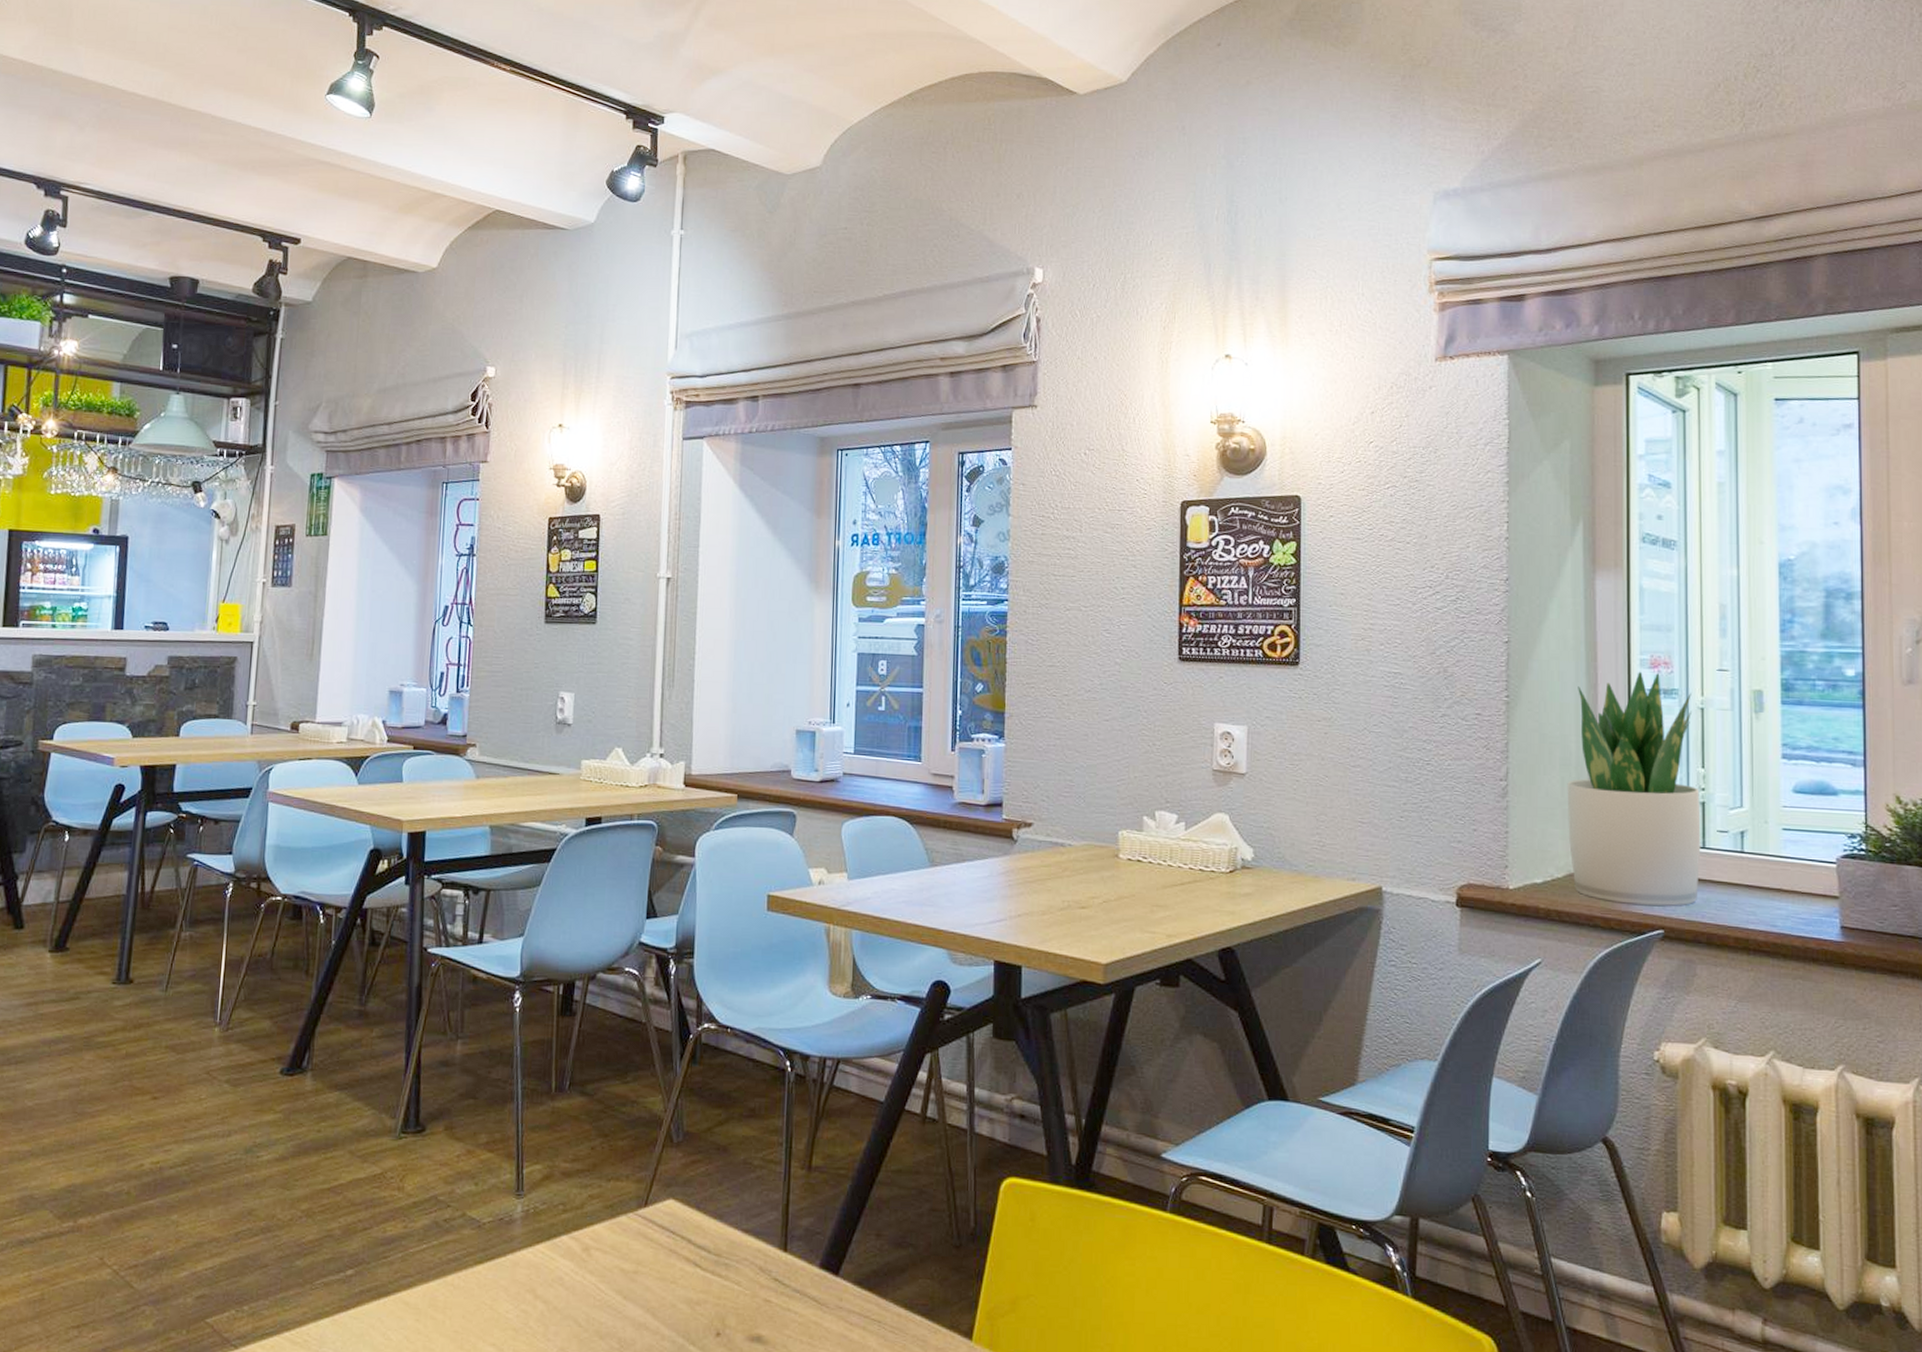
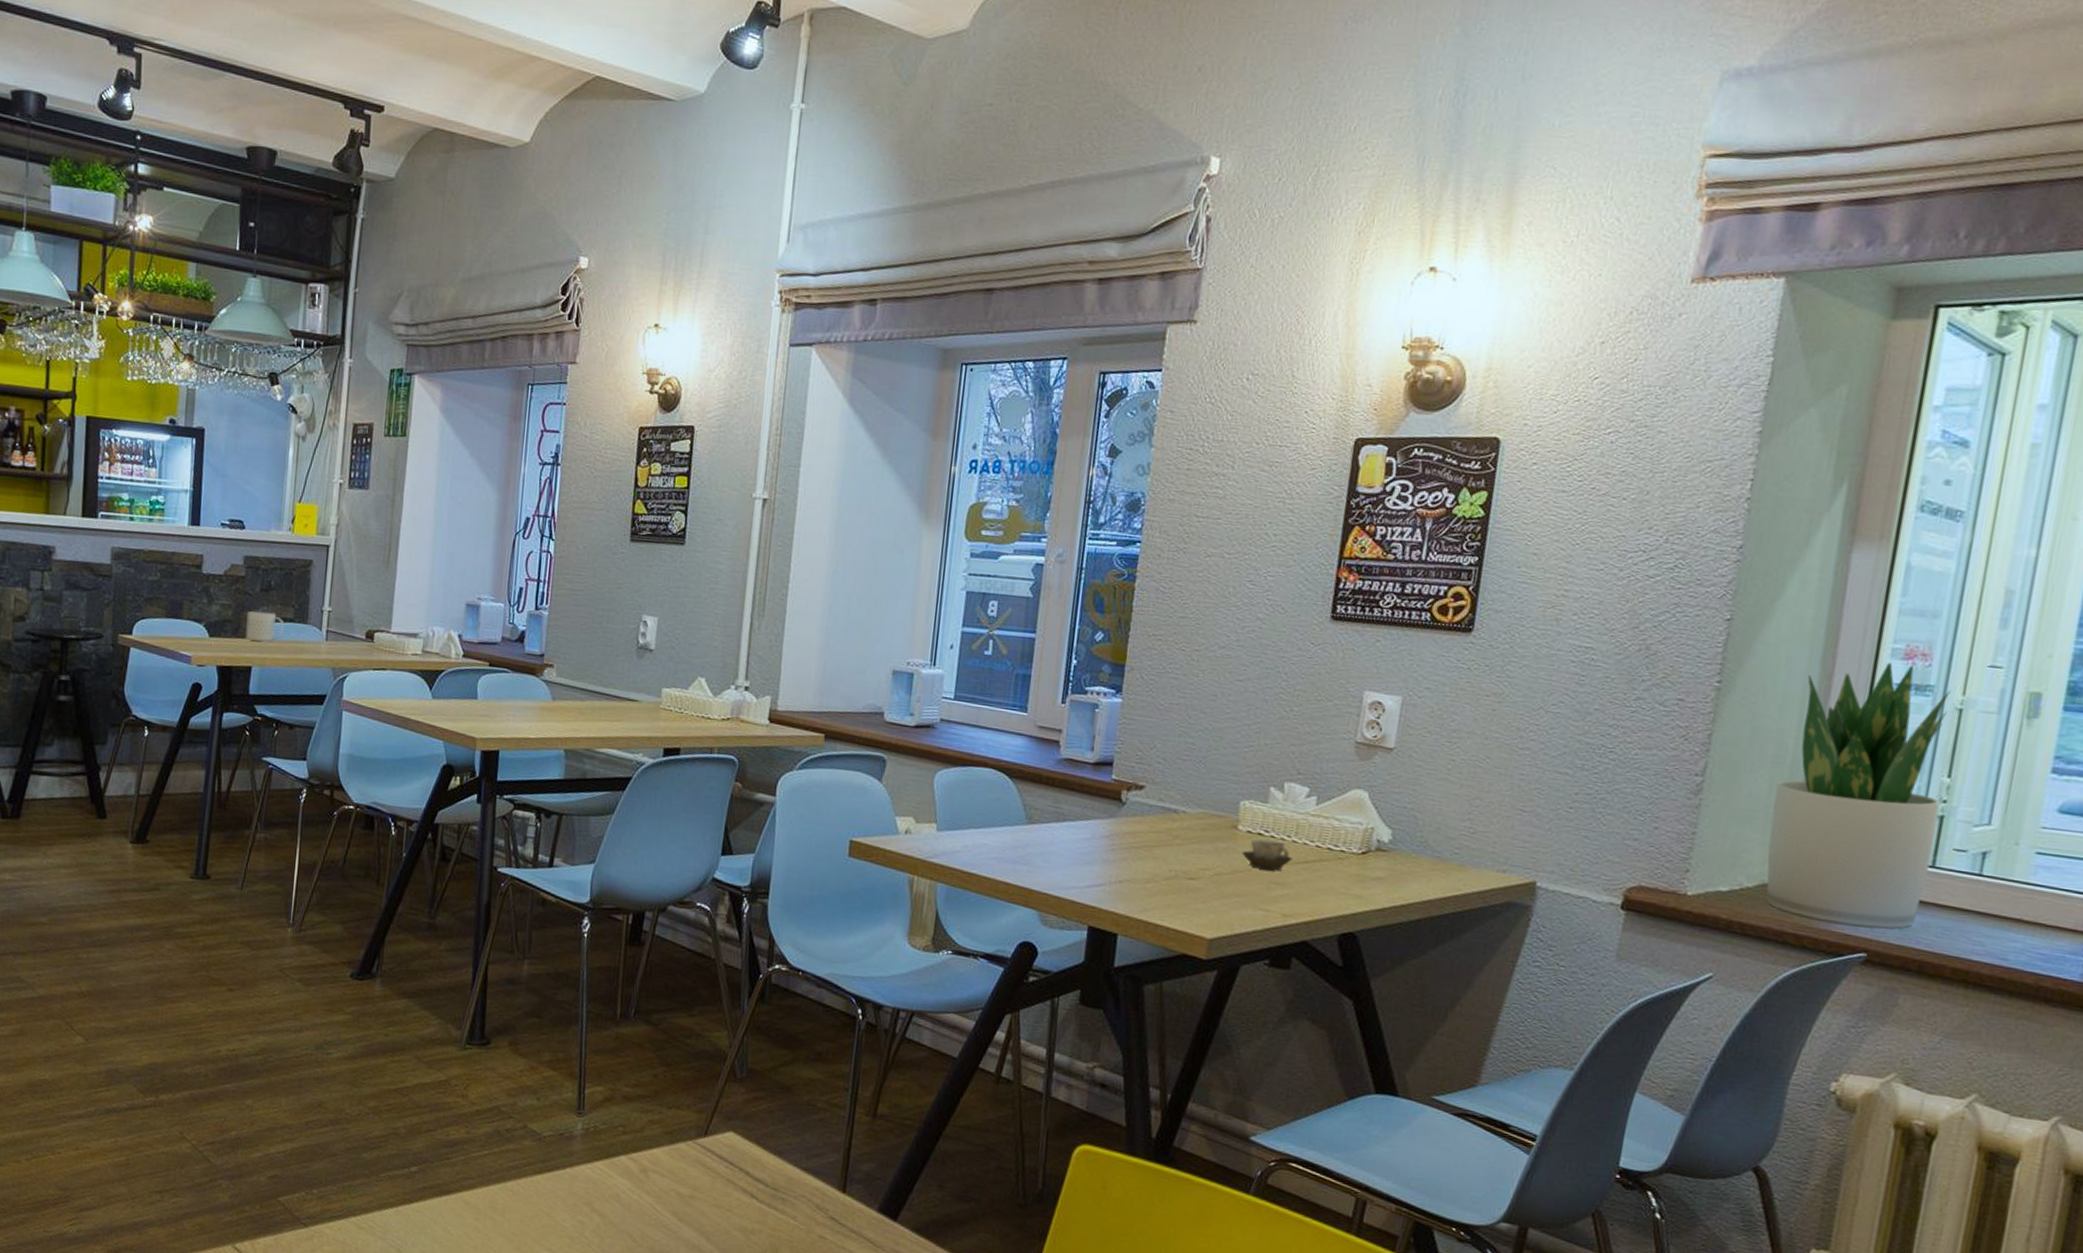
mug: none [169,709,209,740] -> present [245,611,284,642]
cup: none [1125,865,1170,894] -> present [1241,838,1293,870]

